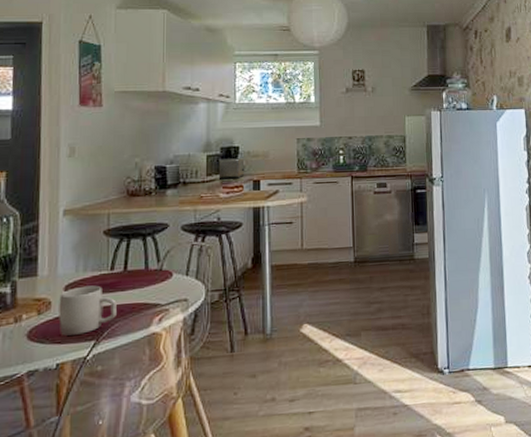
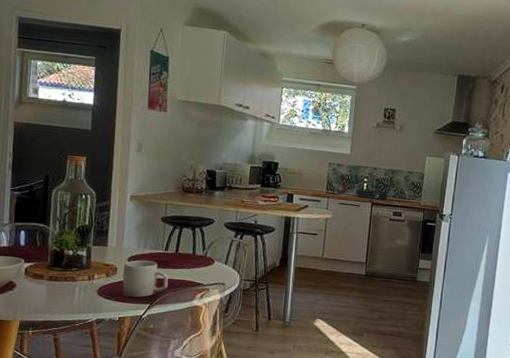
toaster: present [218,157,245,180] -> none [259,171,282,190]

